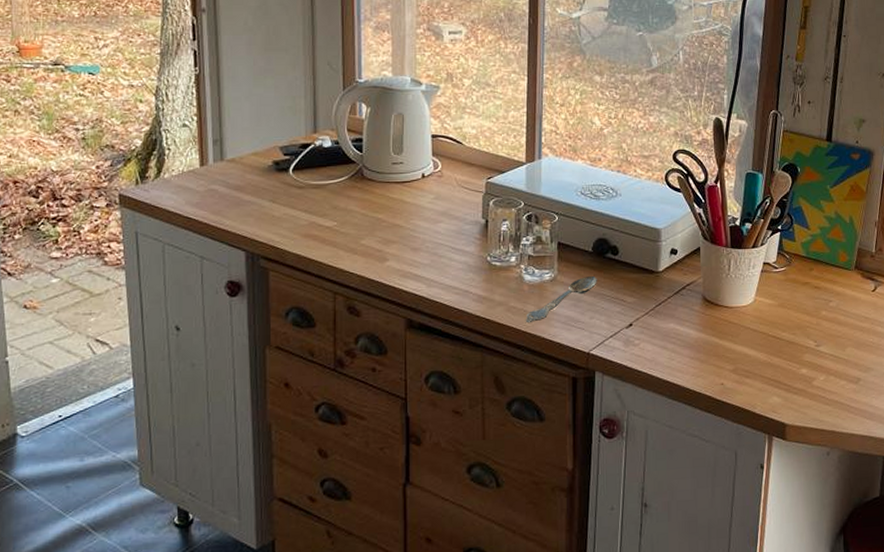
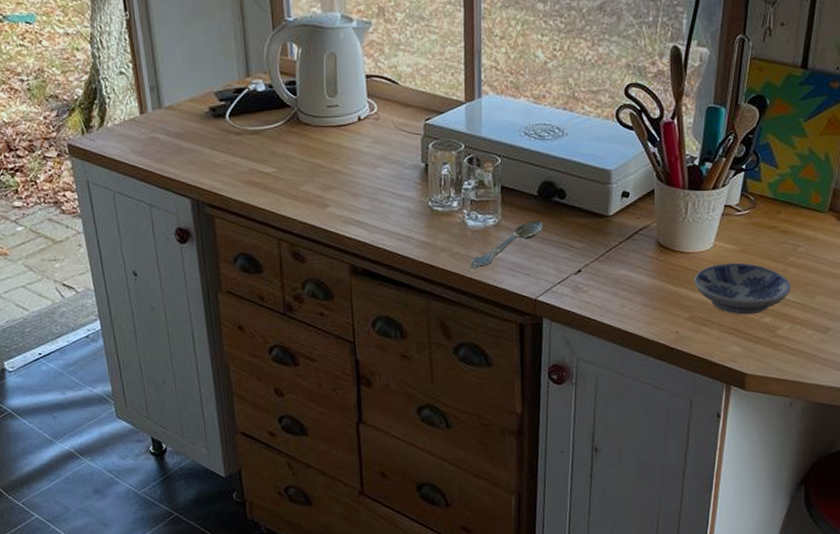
bowl: none [737,316,825,367] -> present [694,262,792,315]

